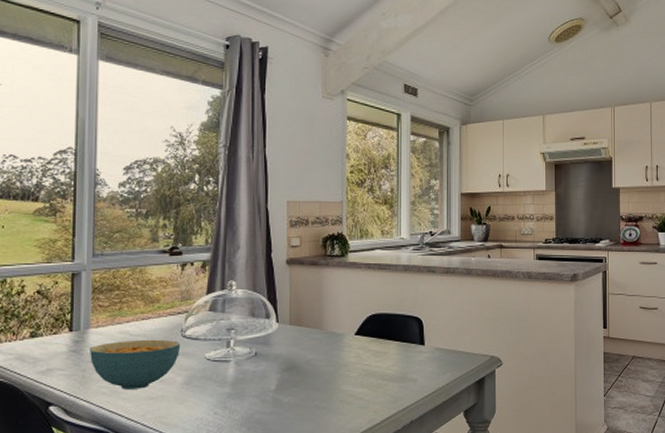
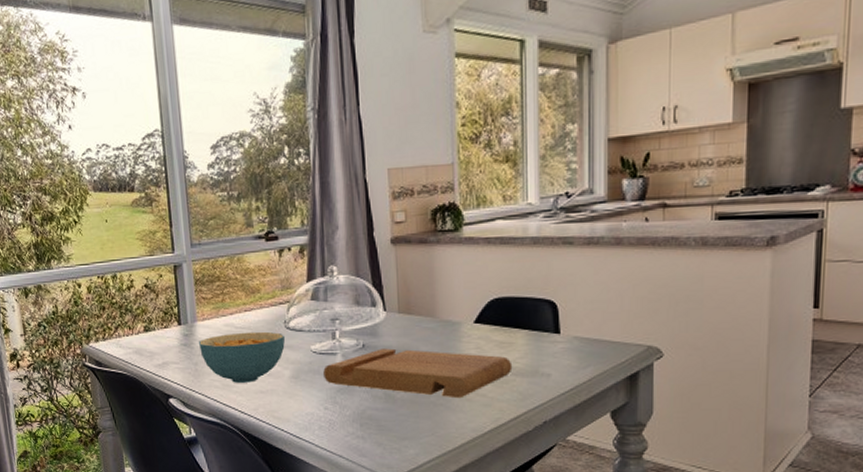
cutting board: none [216,356,386,402] -> present [323,348,513,399]

